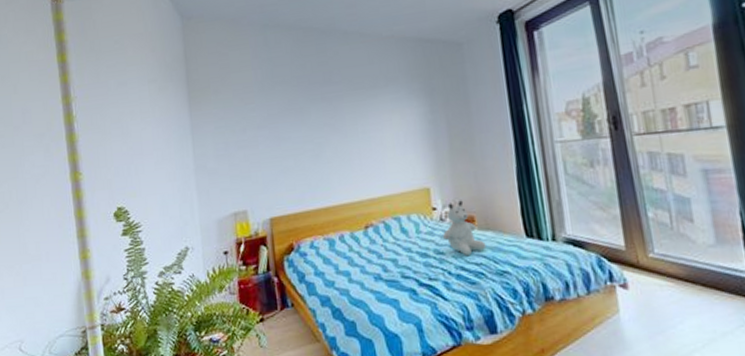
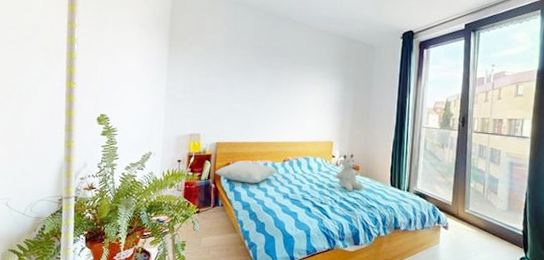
cushion: none [276,237,360,268] -> present [215,161,277,184]

